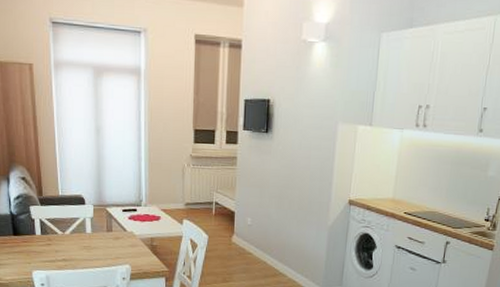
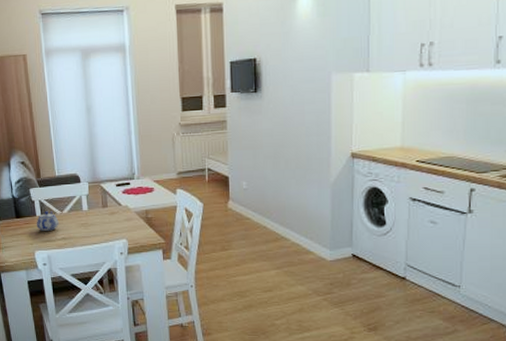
teapot: none [35,230,60,251] -> present [36,211,59,231]

